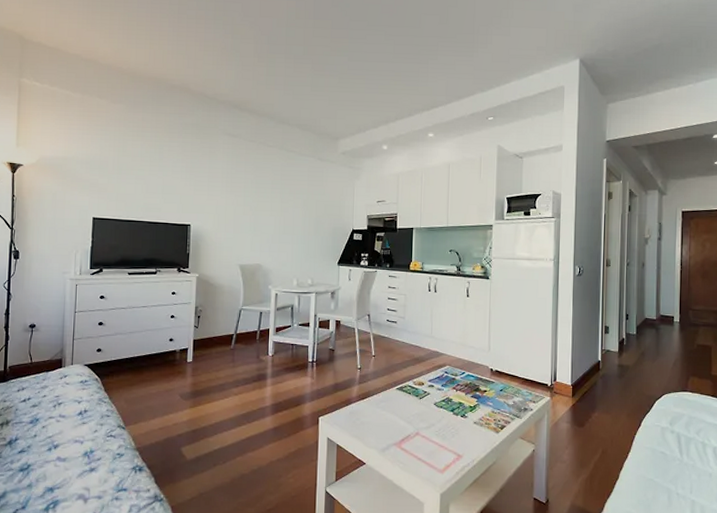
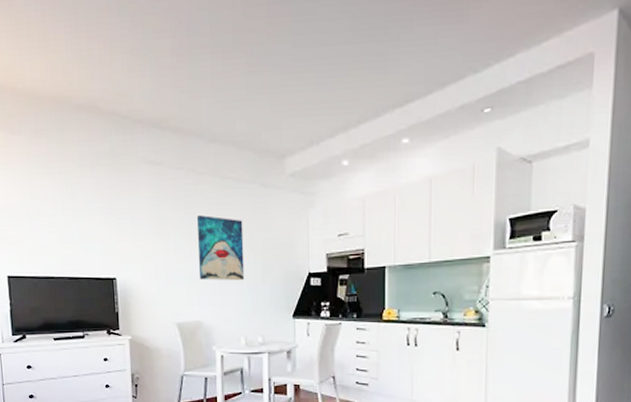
wall art: none [262,179,302,233] -> present [197,215,245,281]

